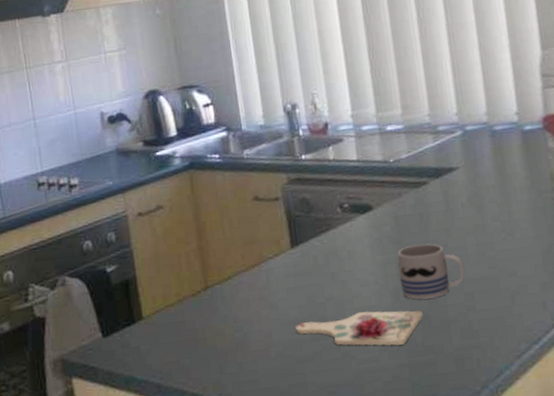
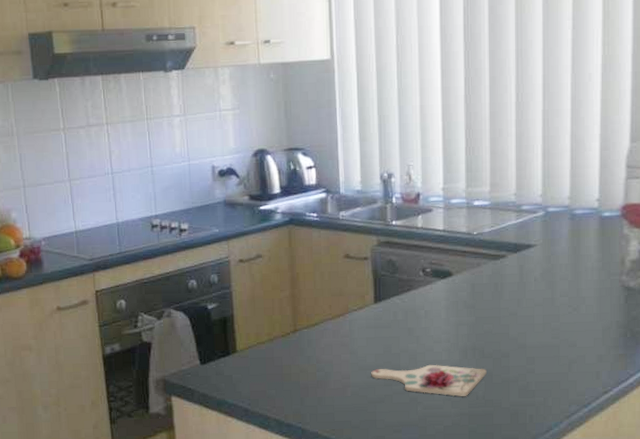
mug: present [397,243,465,300] -> none [469,311,529,359]

